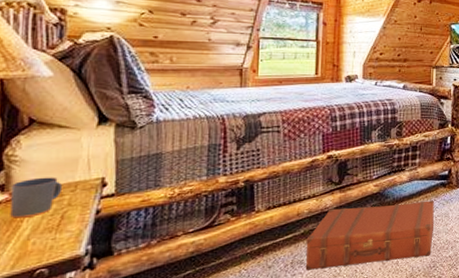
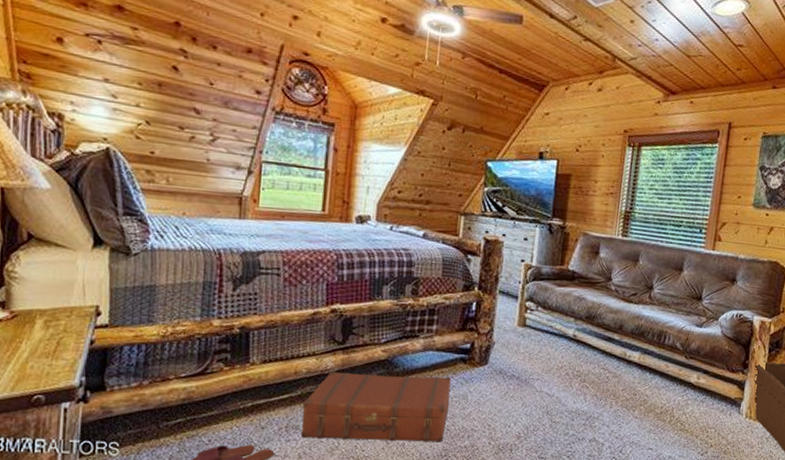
mug: present [10,177,63,219] -> none [10,298,59,339]

